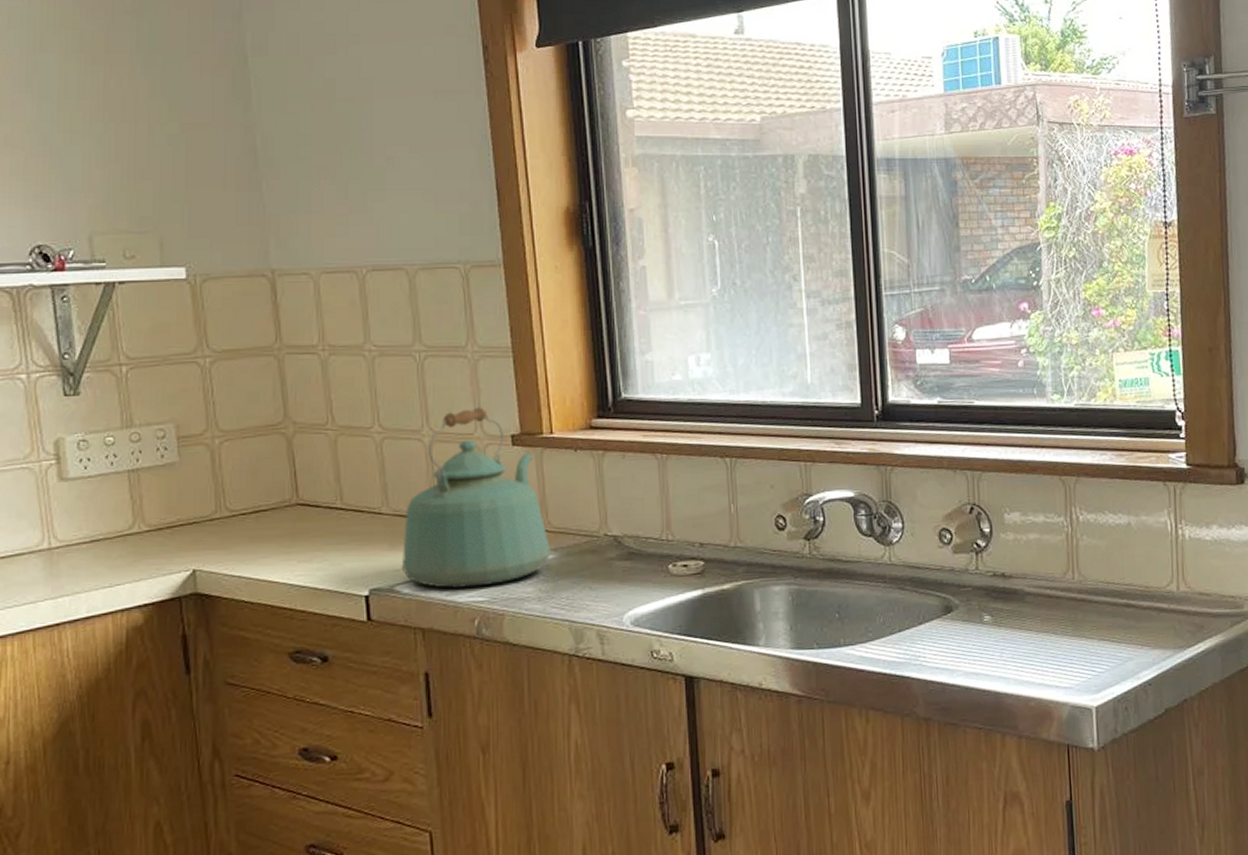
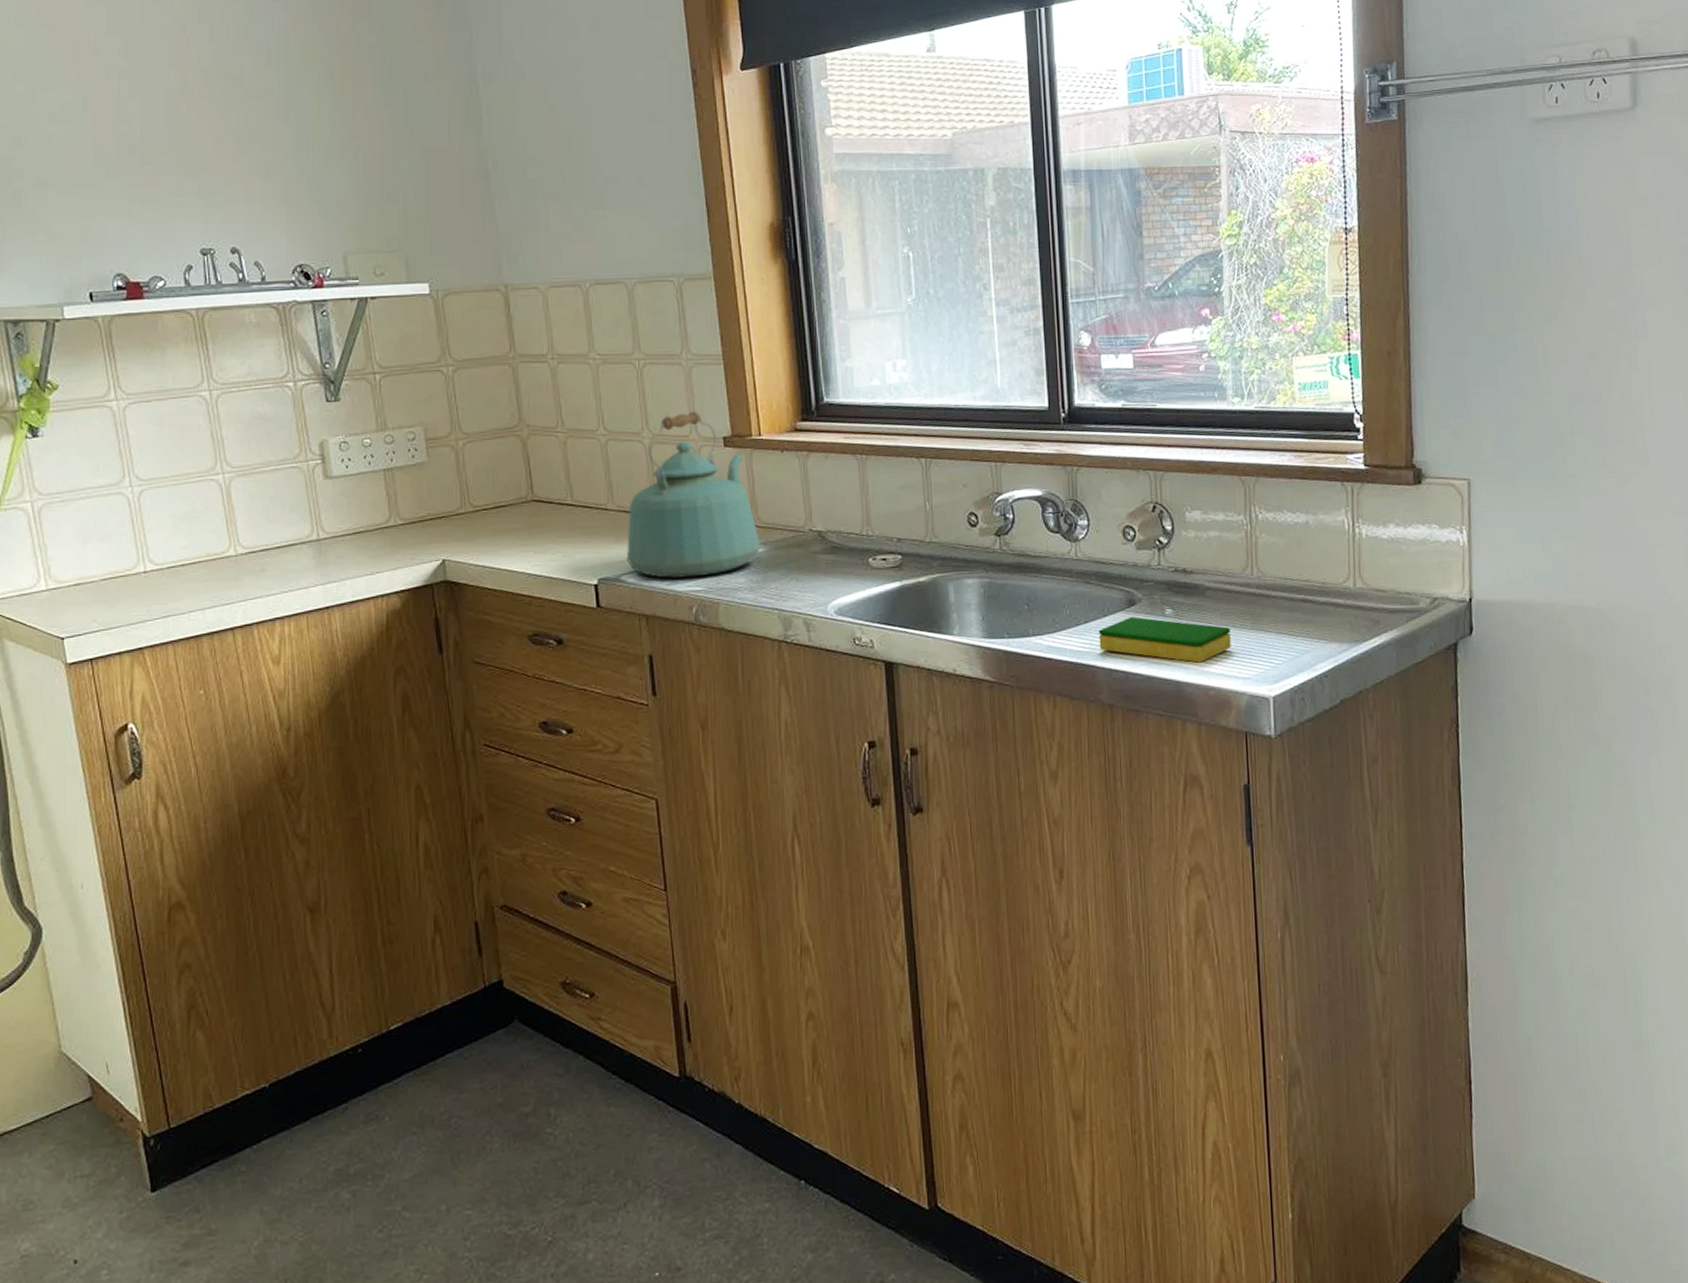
dish sponge: none [913,624,1052,672] -> present [1098,616,1231,663]

